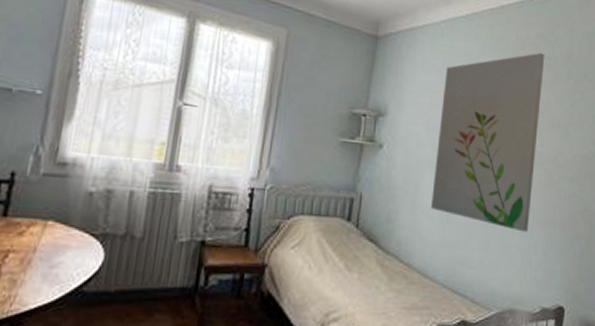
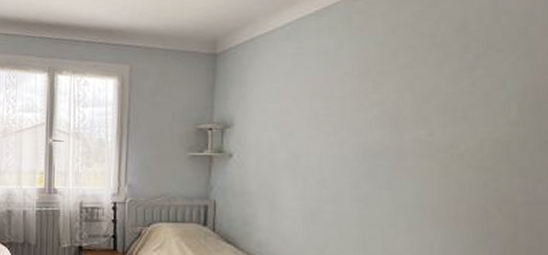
wall art: present [431,52,545,232] -> none [291,32,427,230]

